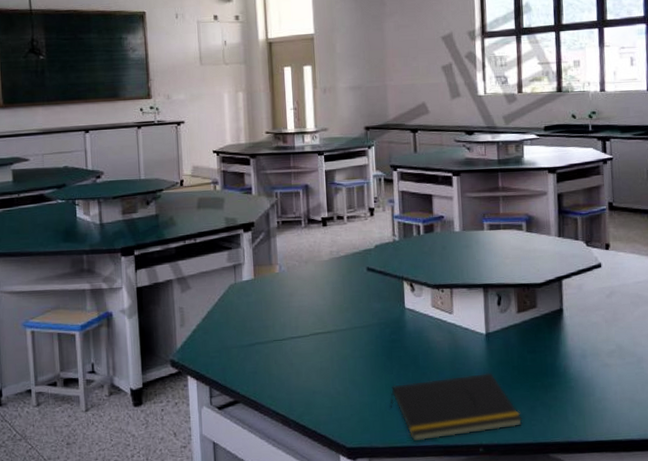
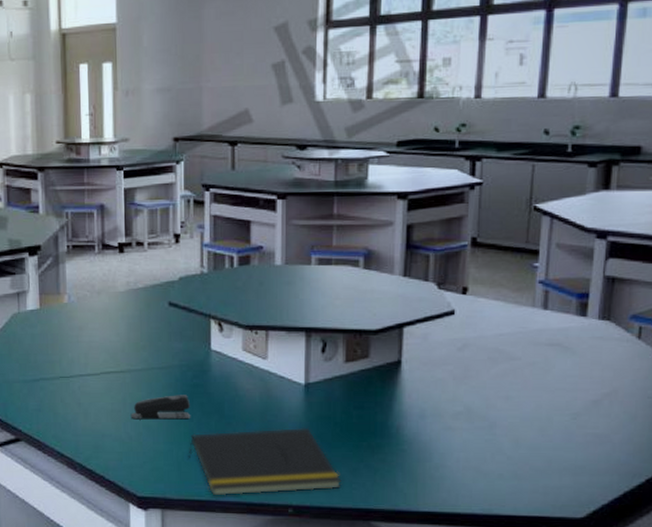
stapler: none [338,350,391,376] -> present [130,395,191,420]

